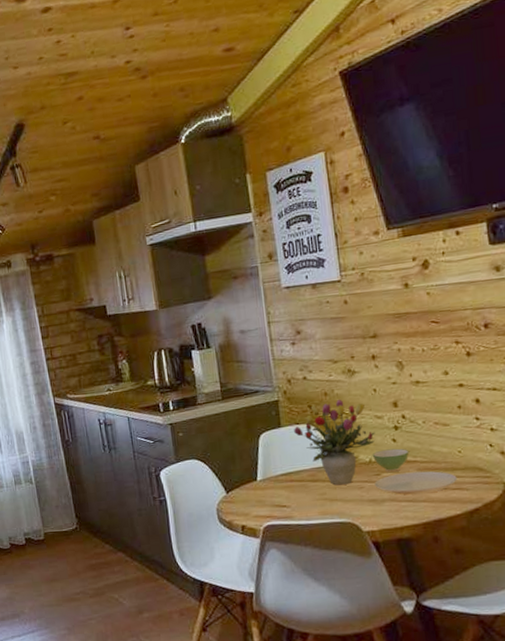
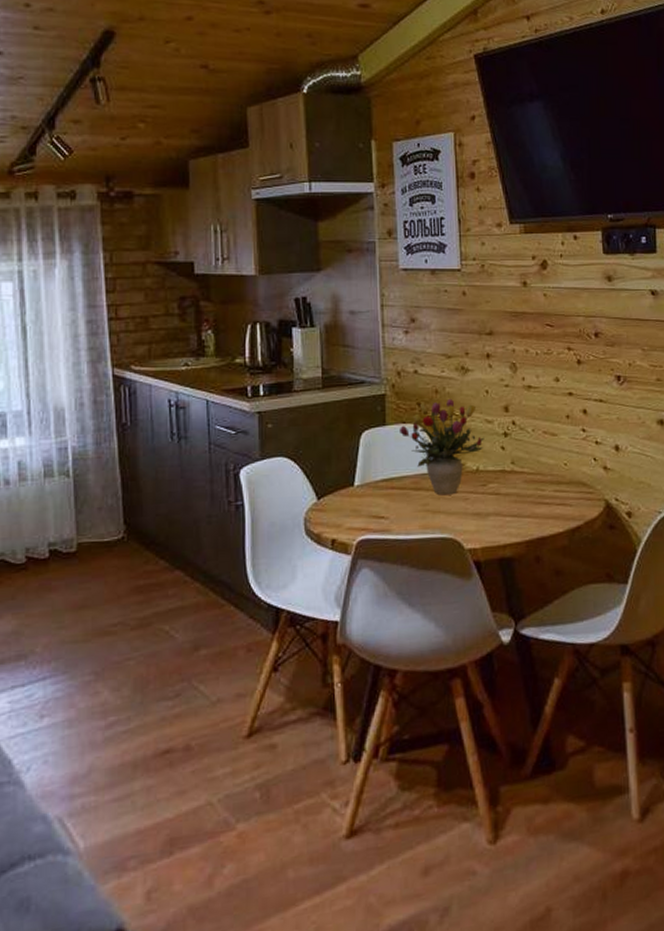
bowl: present [372,448,410,473] -> none [479,457,517,484]
plate: present [374,471,457,495] -> none [480,483,562,510]

